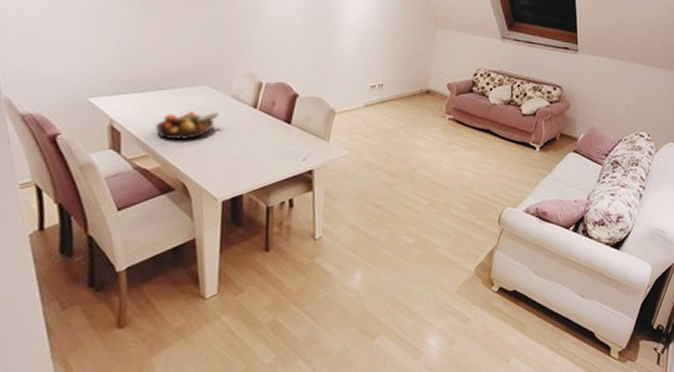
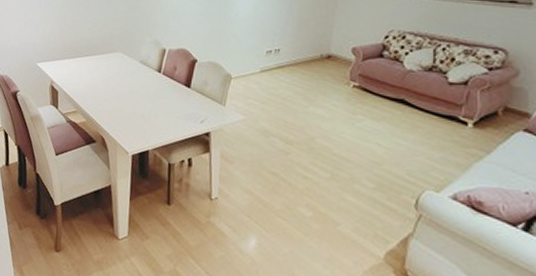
fruit bowl: present [156,111,219,141] -> none [82,75,130,100]

